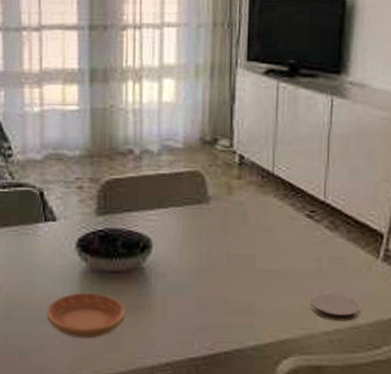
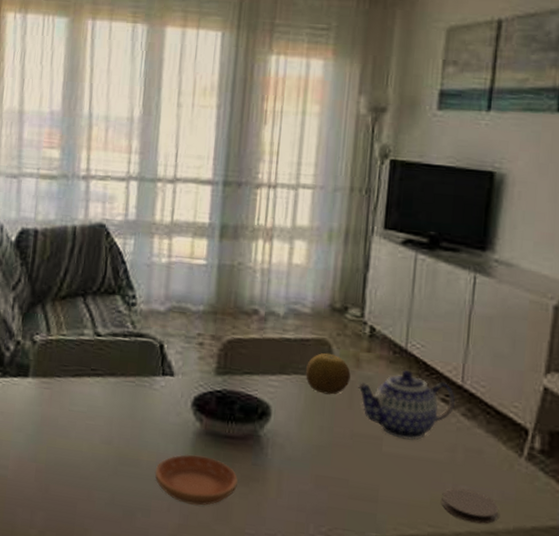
fruit: none [182,185,224,222] -> present [306,353,351,395]
teapot: none [230,192,319,255] -> present [357,369,455,440]

